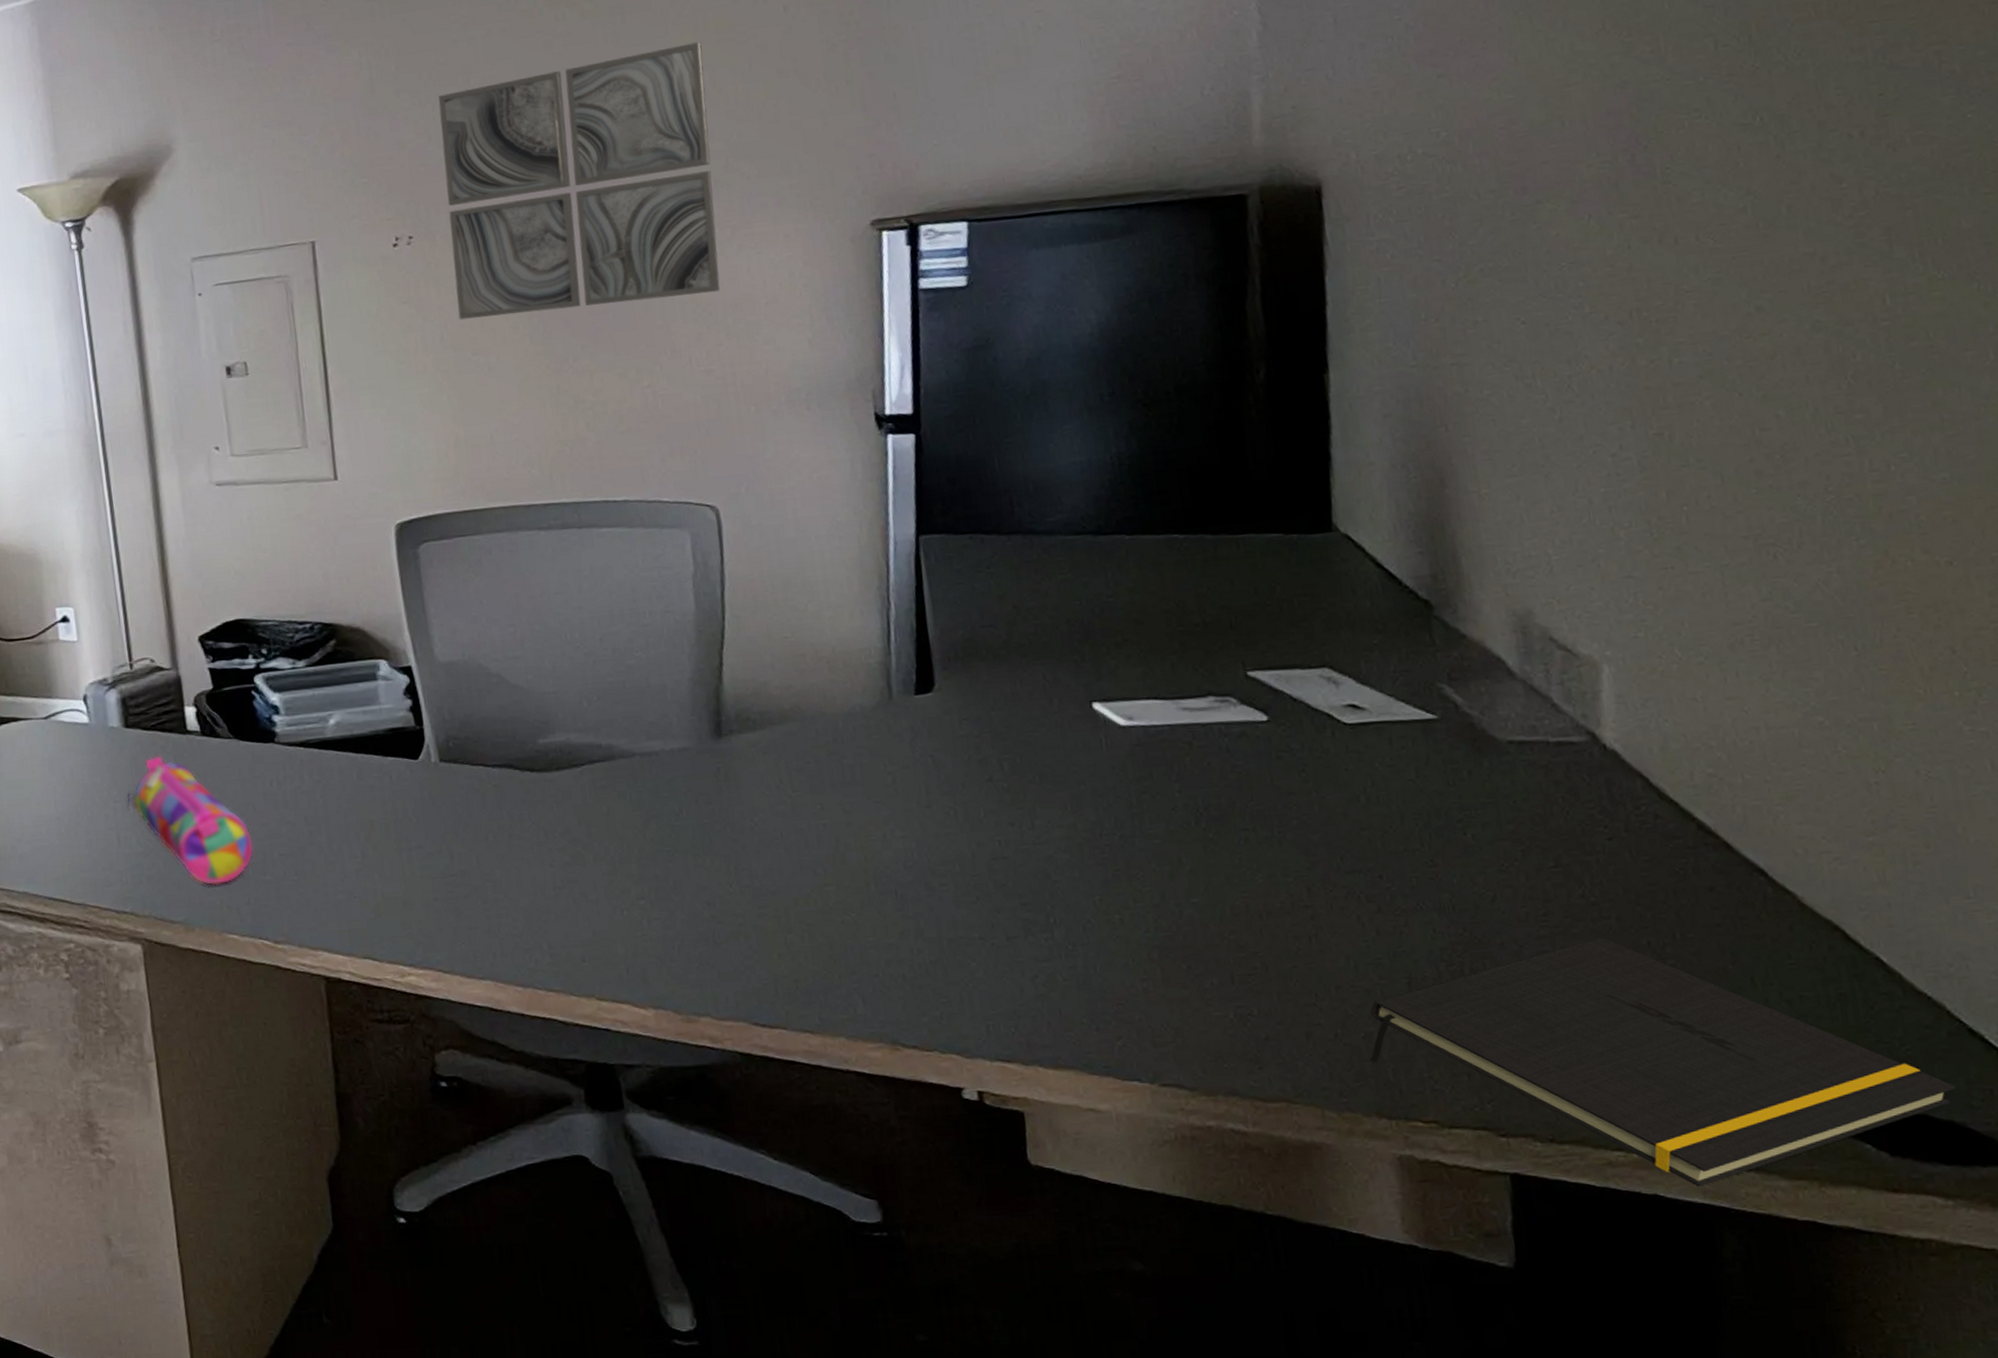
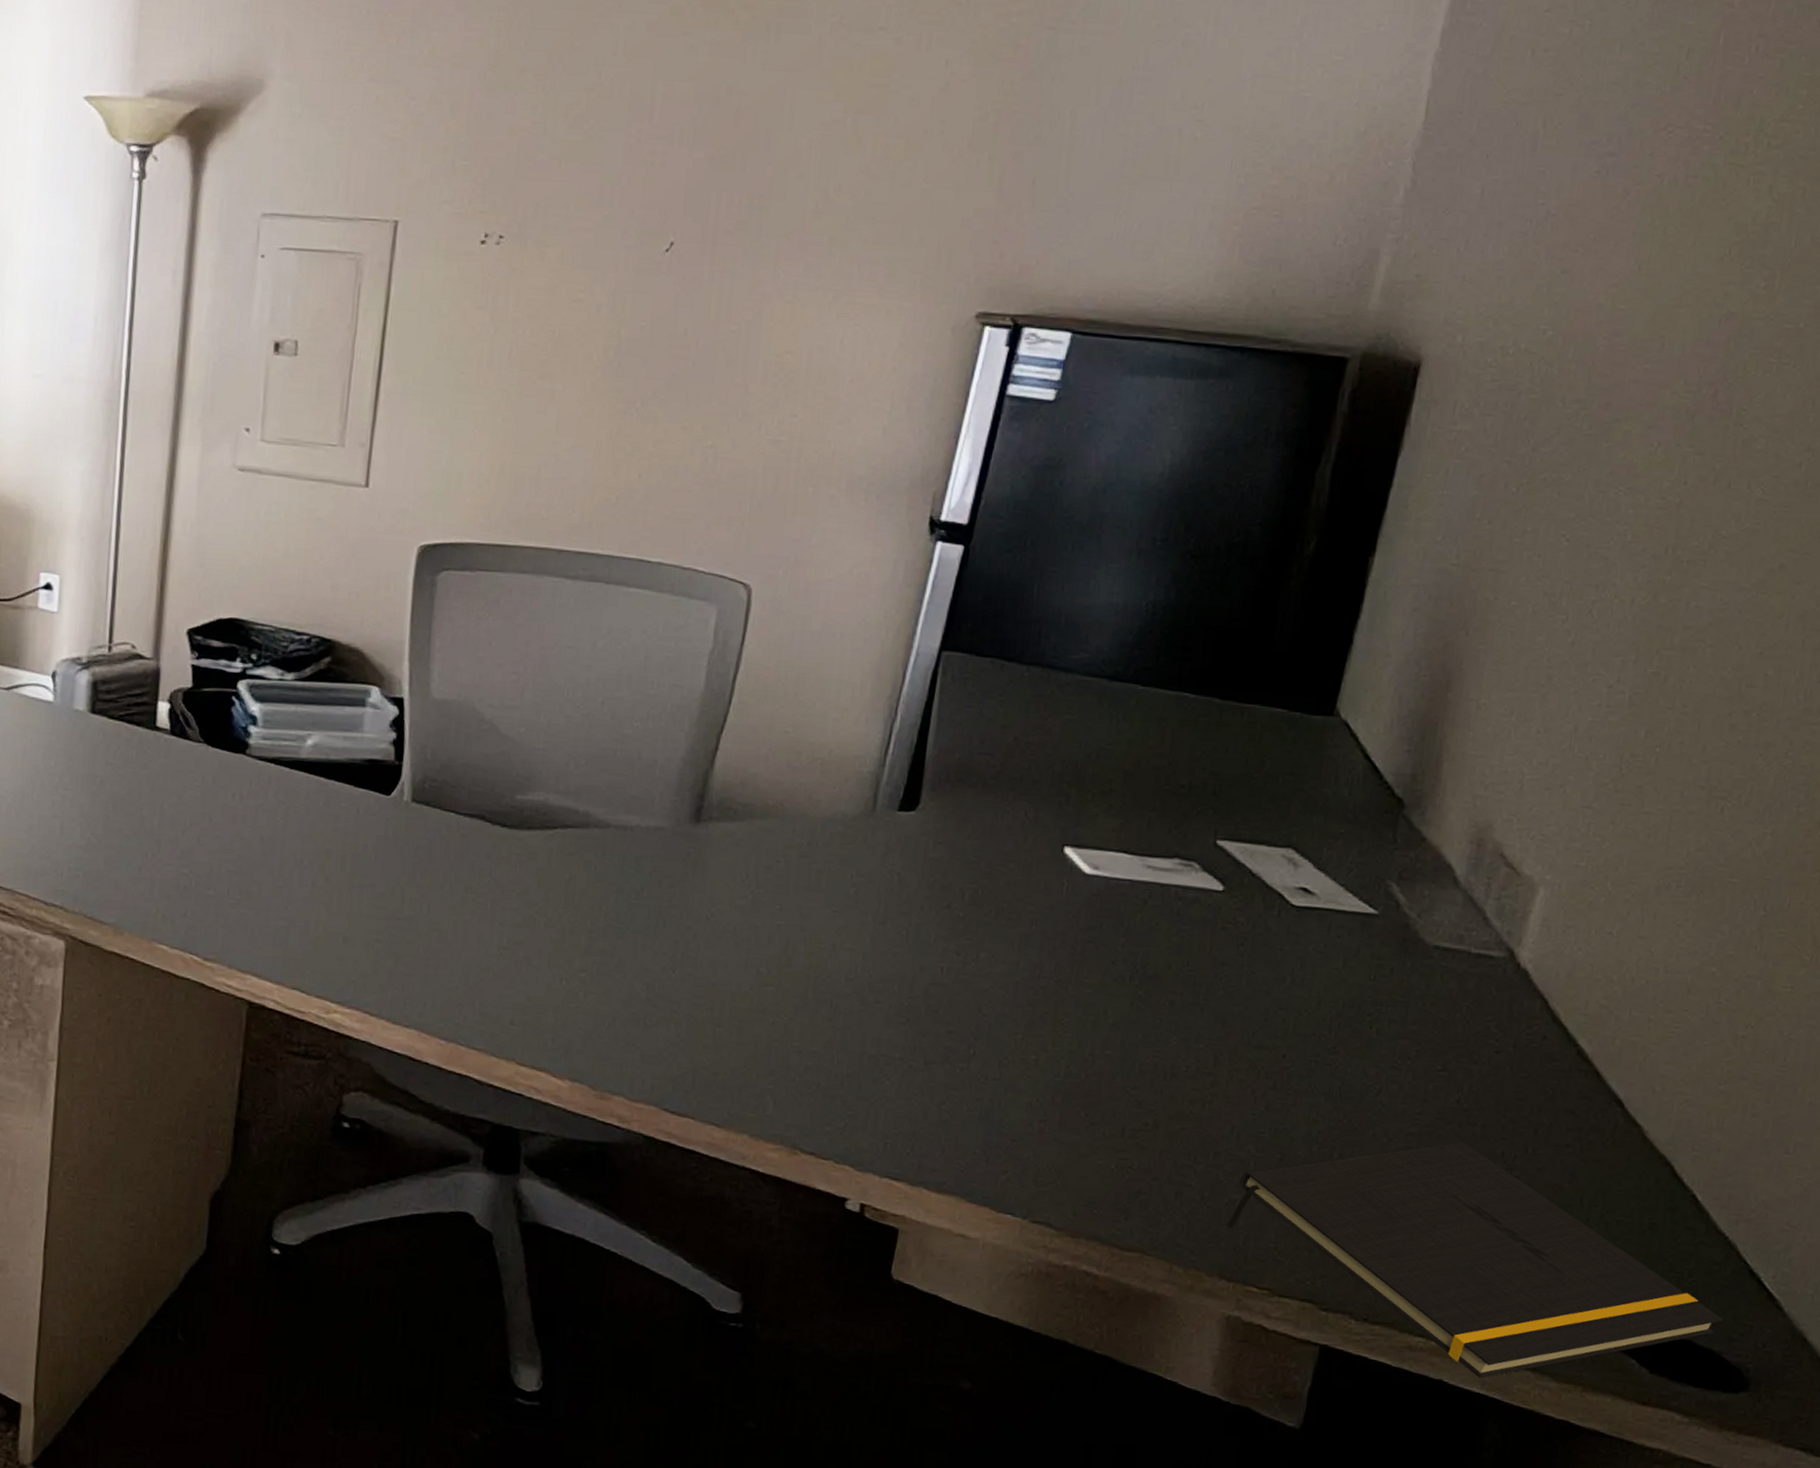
pencil case: present [126,756,255,886] -> none [77,748,204,893]
wall art: present [438,42,720,320] -> none [532,80,852,359]

